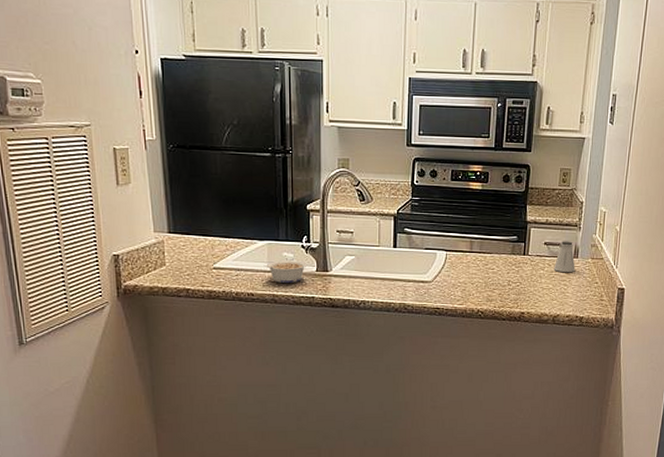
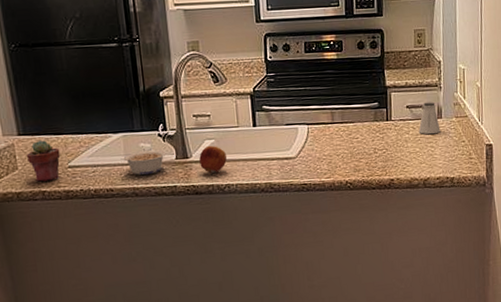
potted succulent: none [174,239,207,280] -> present [26,140,61,182]
apple: none [339,261,366,289] -> present [199,145,227,174]

